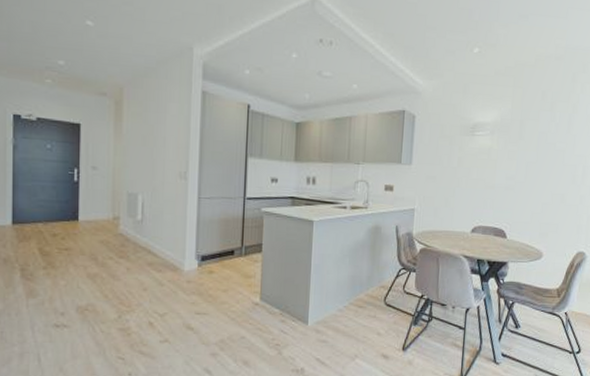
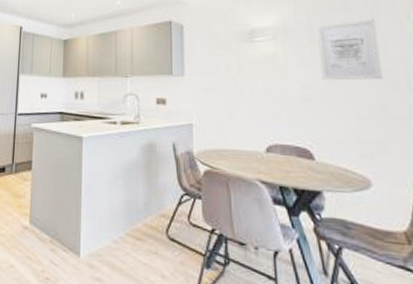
wall art: none [523,121,571,174] -> present [317,19,383,81]

